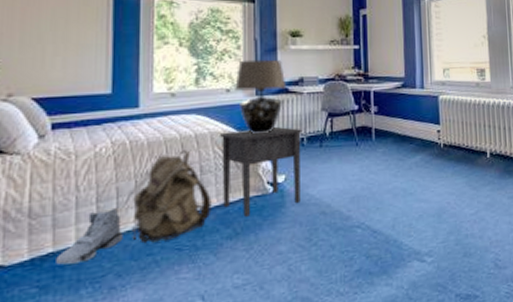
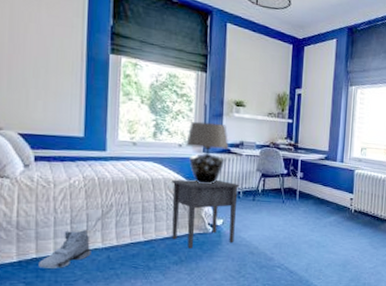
backpack: present [132,150,212,244] -> none [98,190,163,260]

